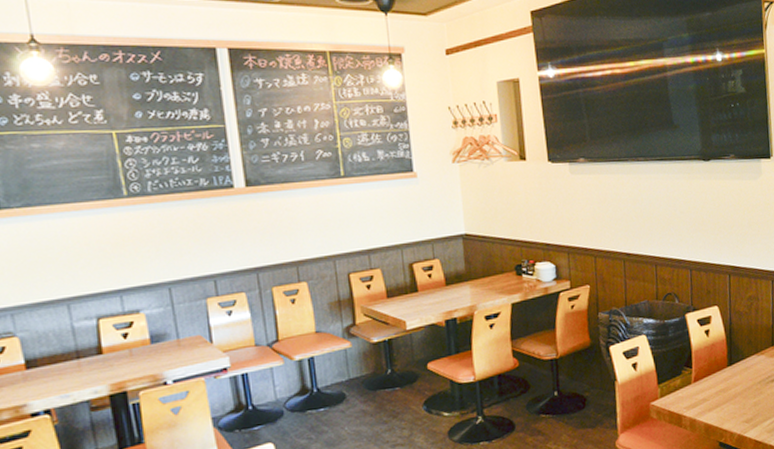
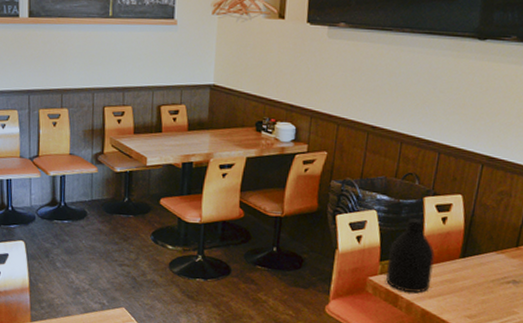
bottle: none [664,335,708,410] -> present [386,218,435,293]

